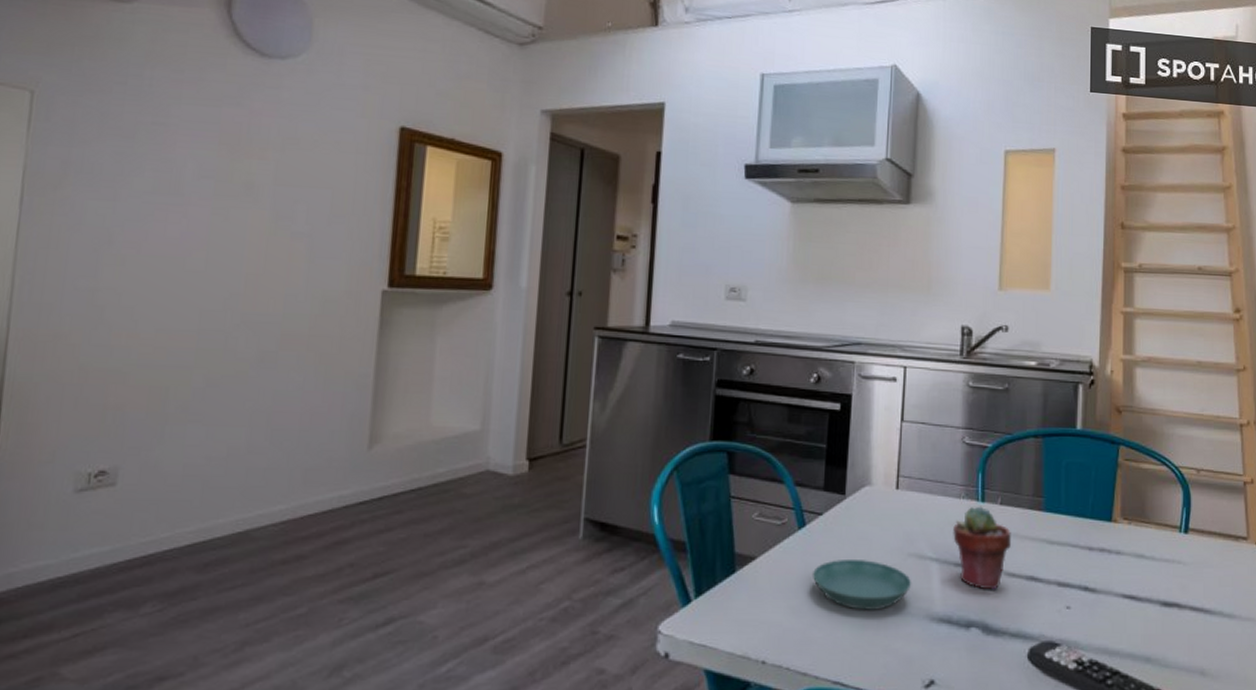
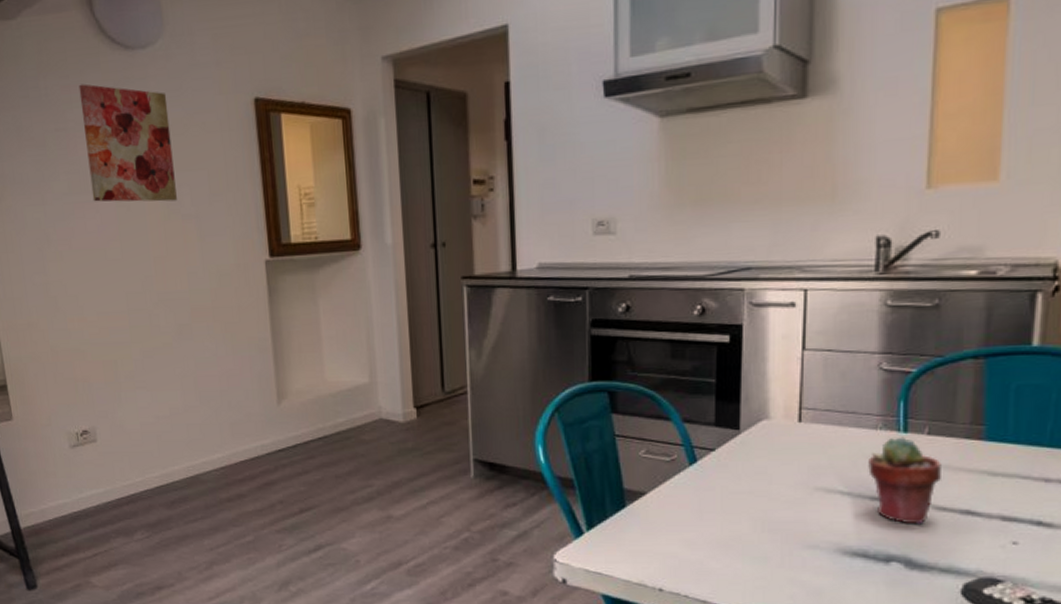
wall art: none [182,81,300,217] -> present [78,83,177,202]
saucer: present [813,560,912,610] -> none [708,494,820,543]

